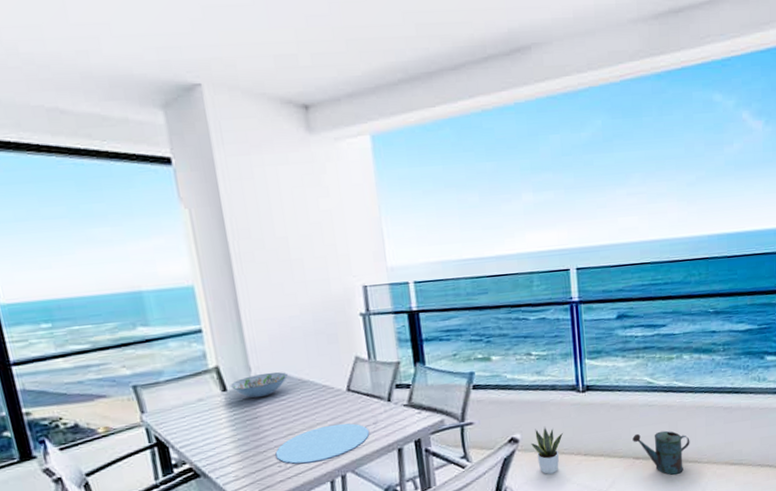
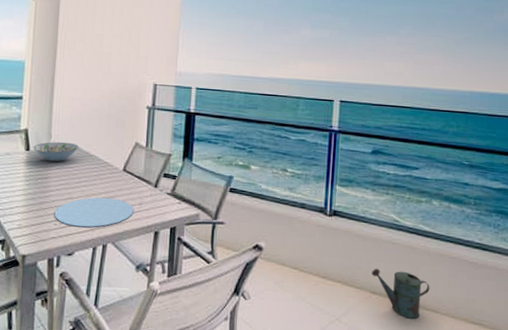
potted plant: present [531,426,563,475] -> none [273,240,305,289]

